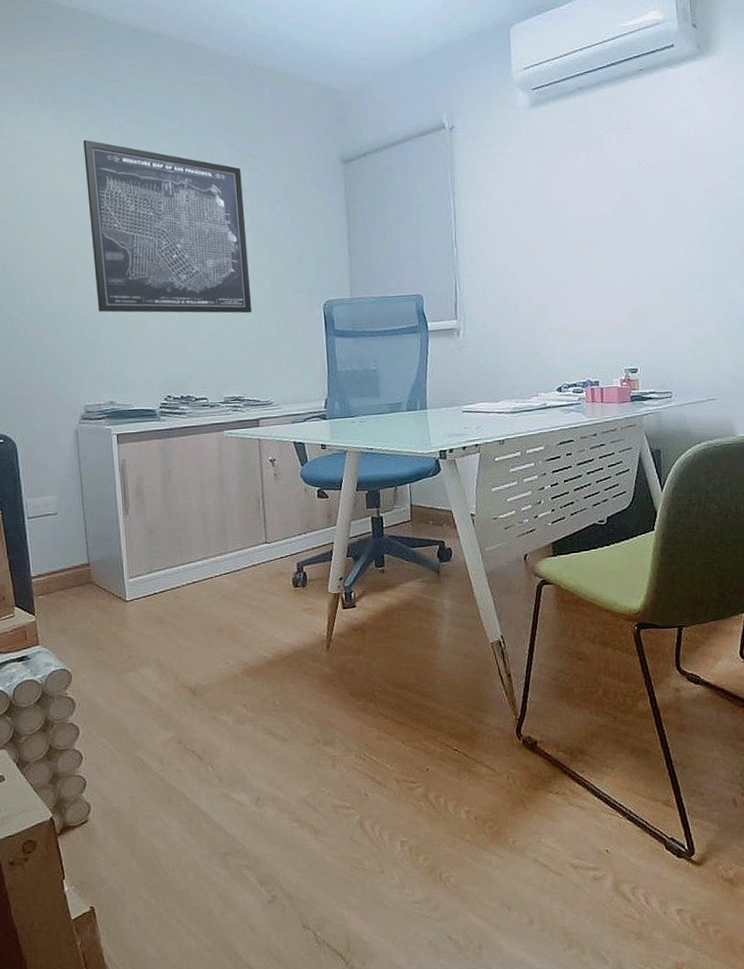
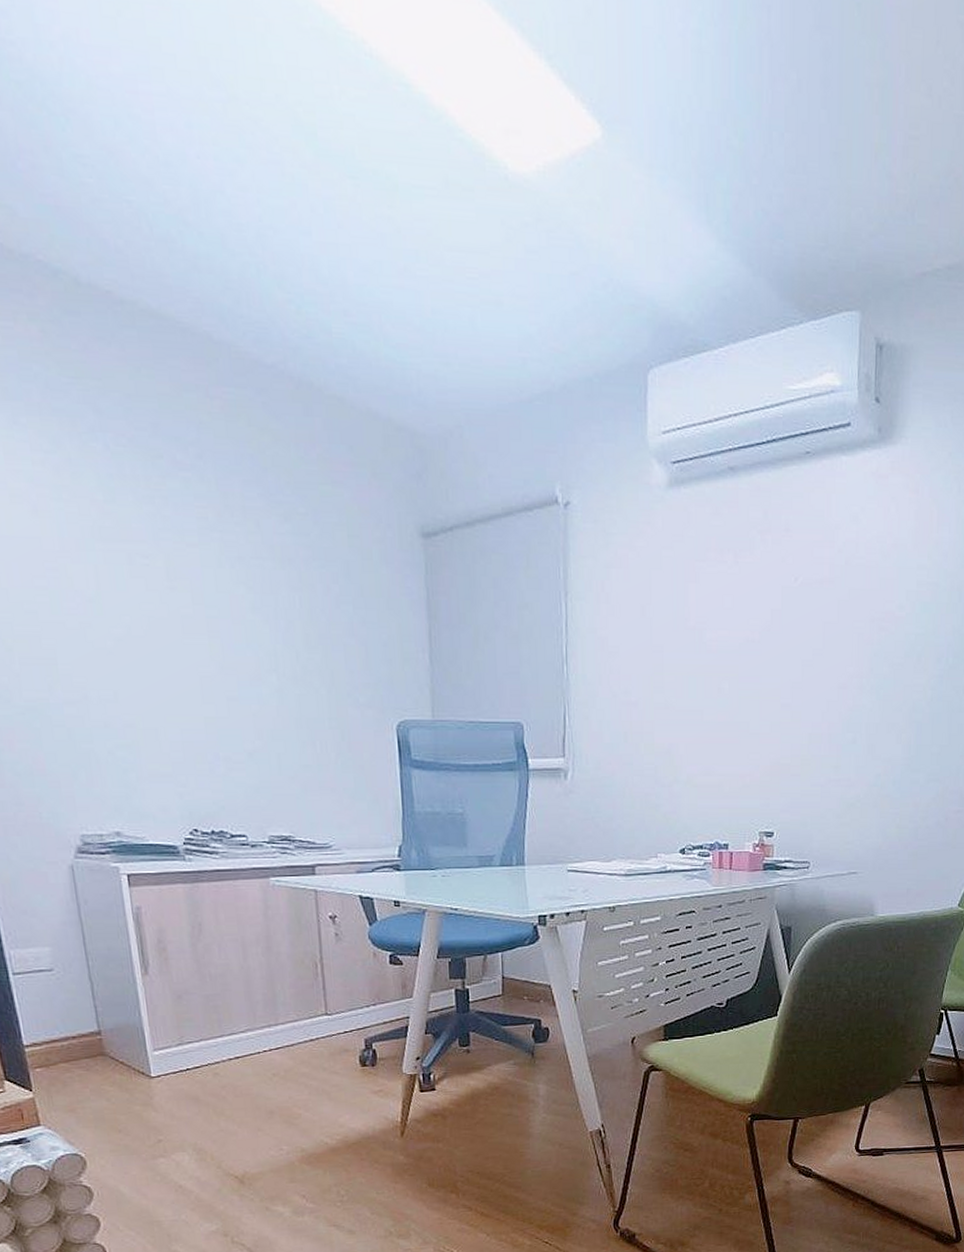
wall art: present [83,139,252,314] -> none [54,462,303,729]

